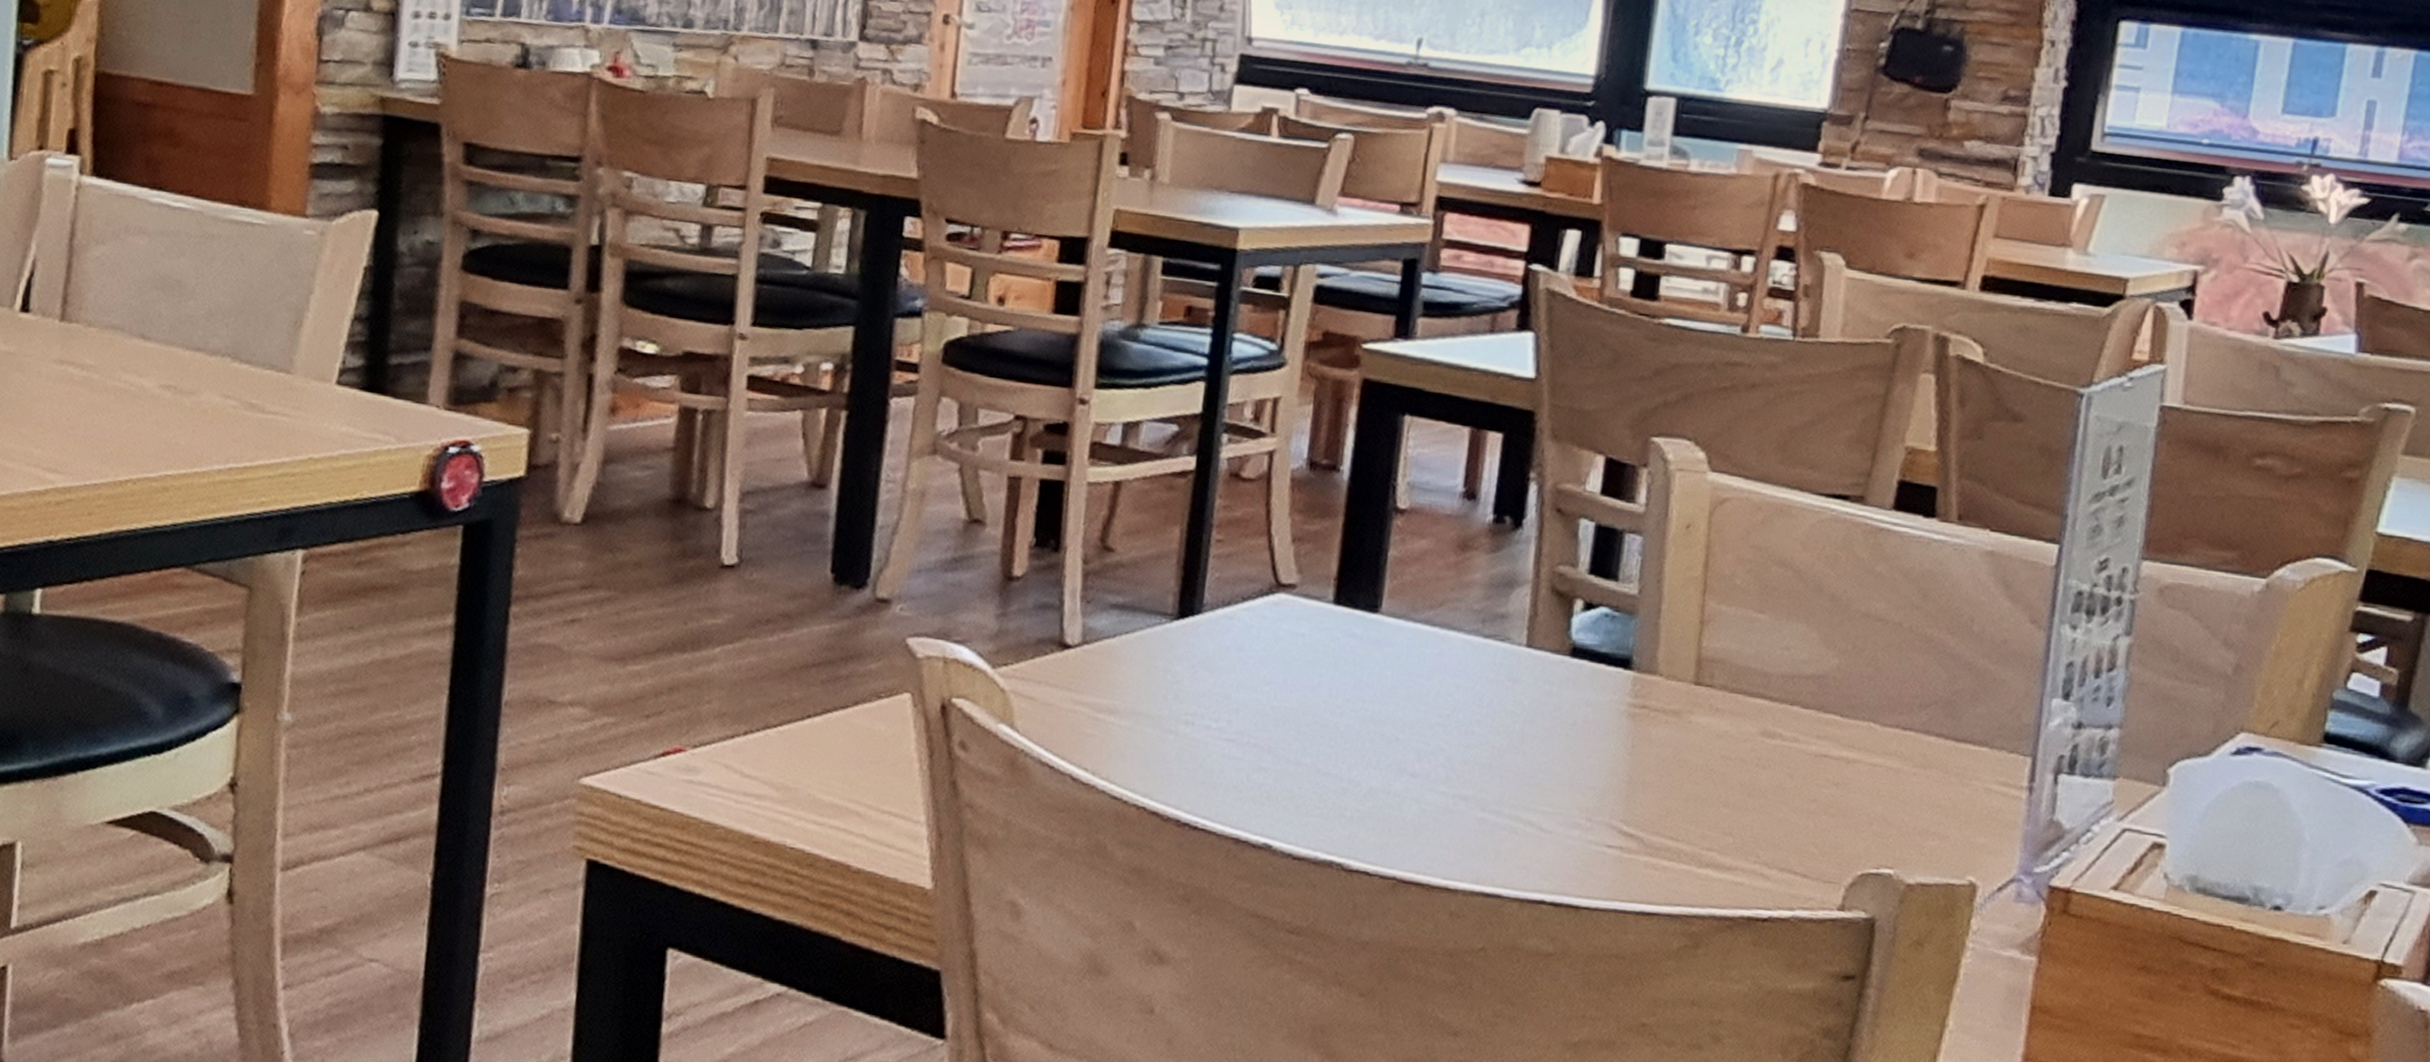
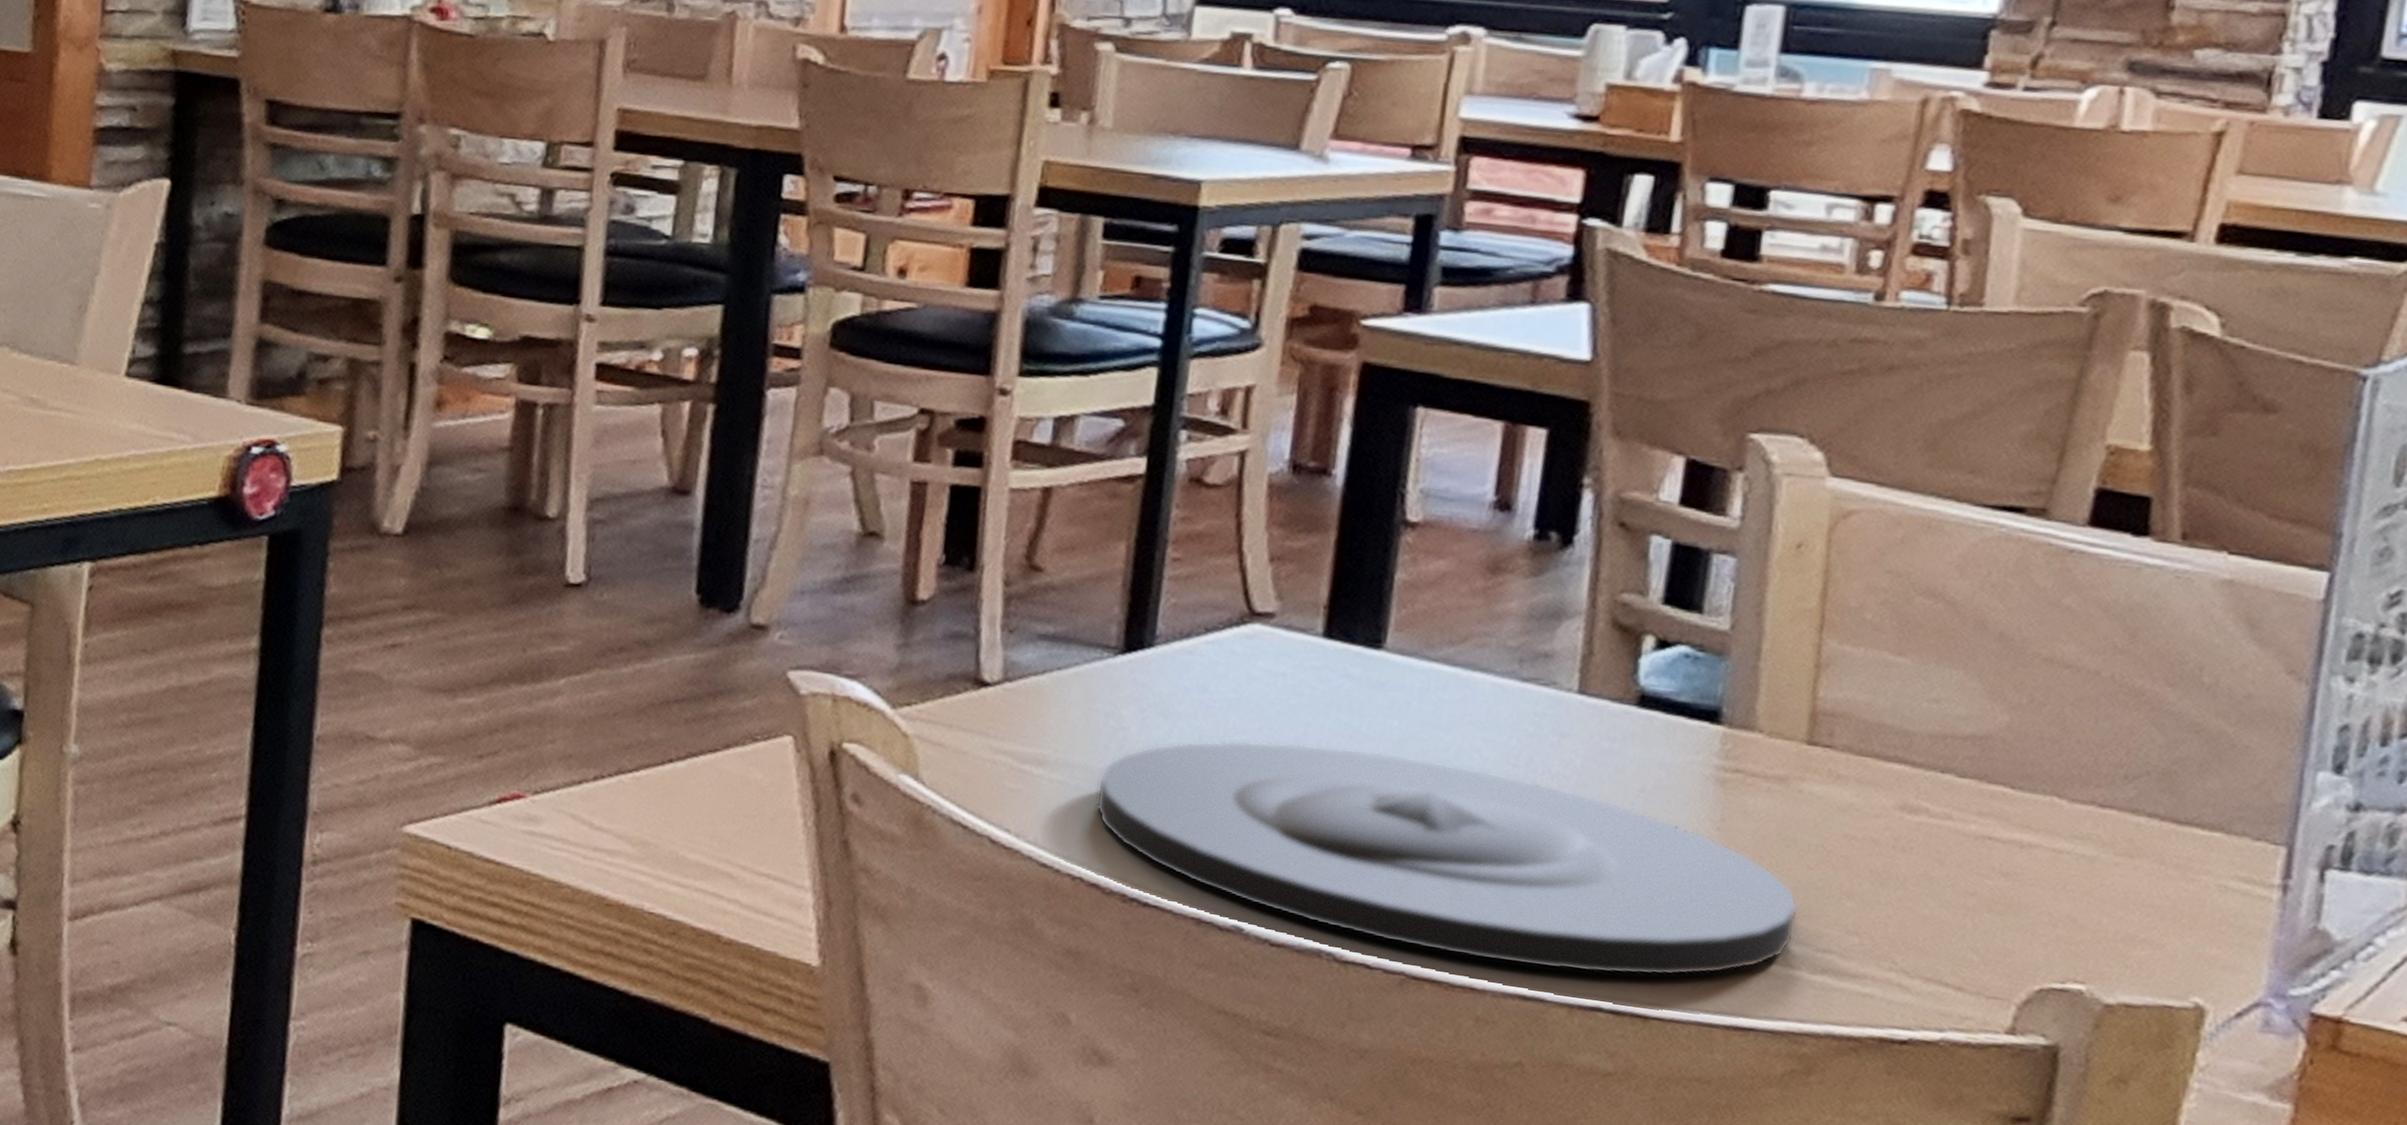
plate: none [1156,690,1689,874] -> present [1095,740,1799,977]

